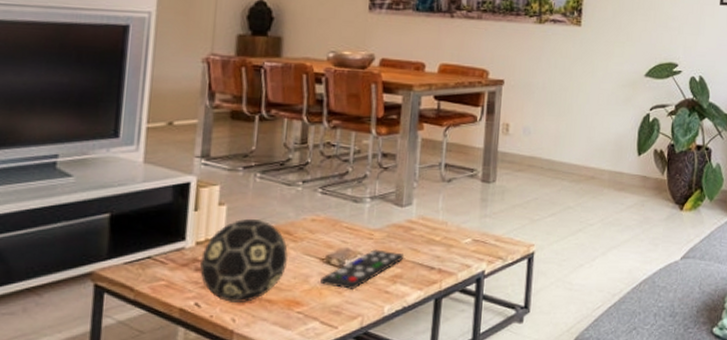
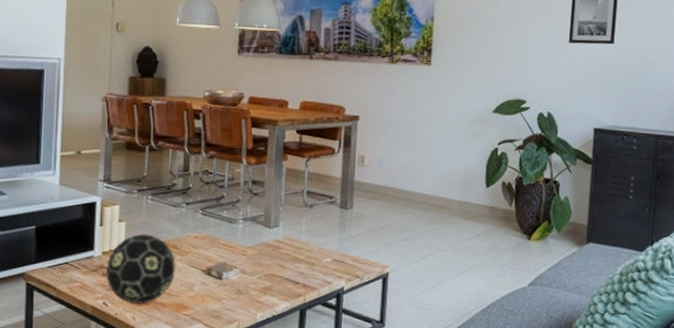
remote control: present [320,249,405,289] -> none [203,264,273,298]

